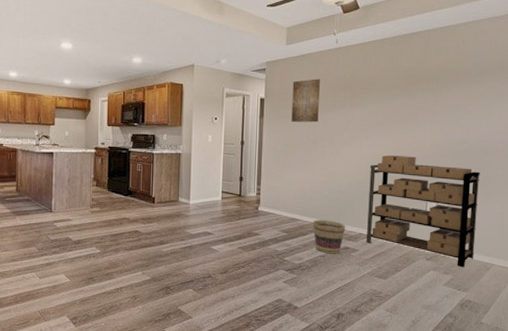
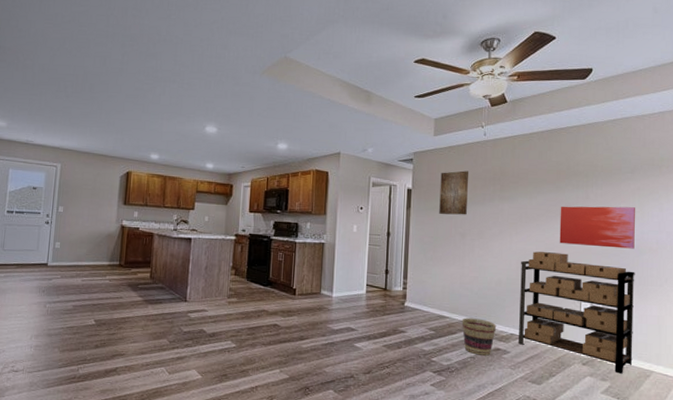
wall art: none [408,109,483,150] -> present [559,206,635,249]

